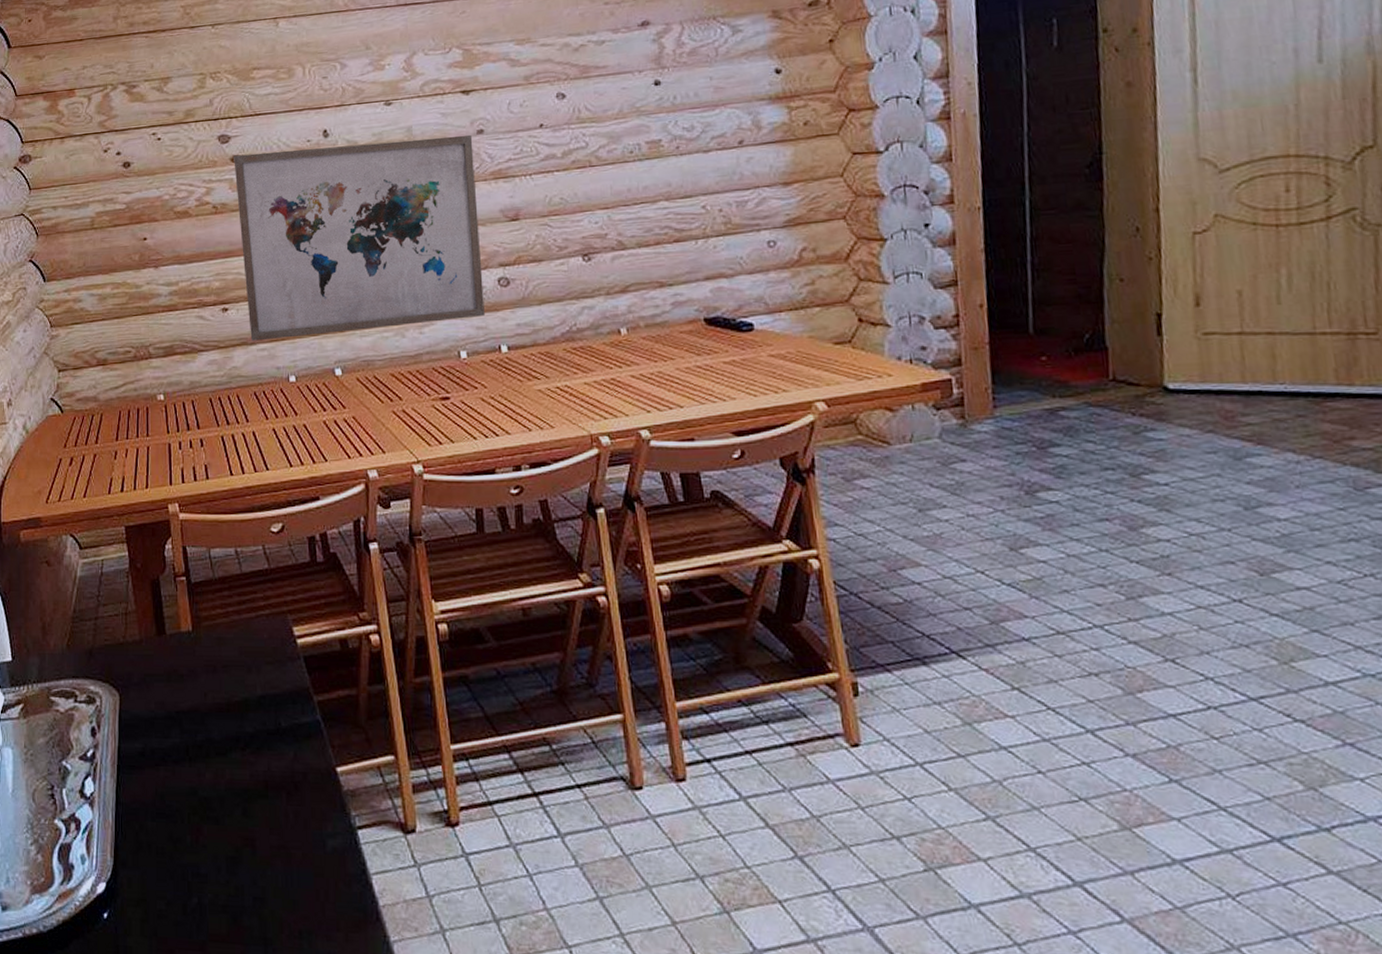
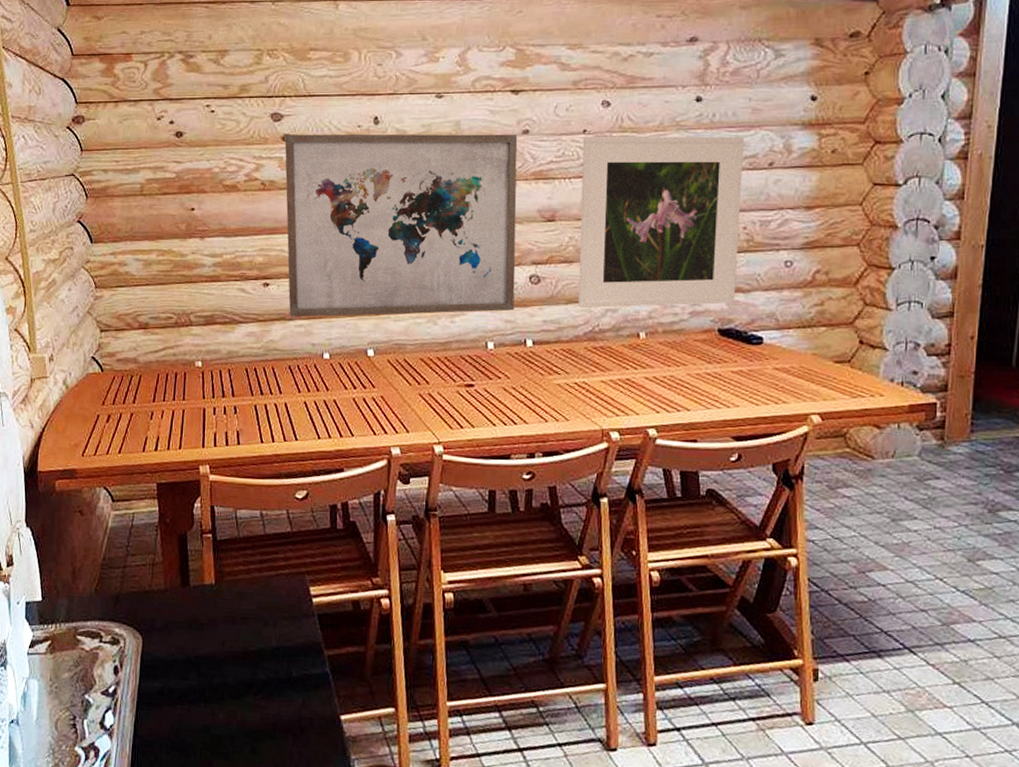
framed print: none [540,117,719,307] -> present [578,136,745,308]

